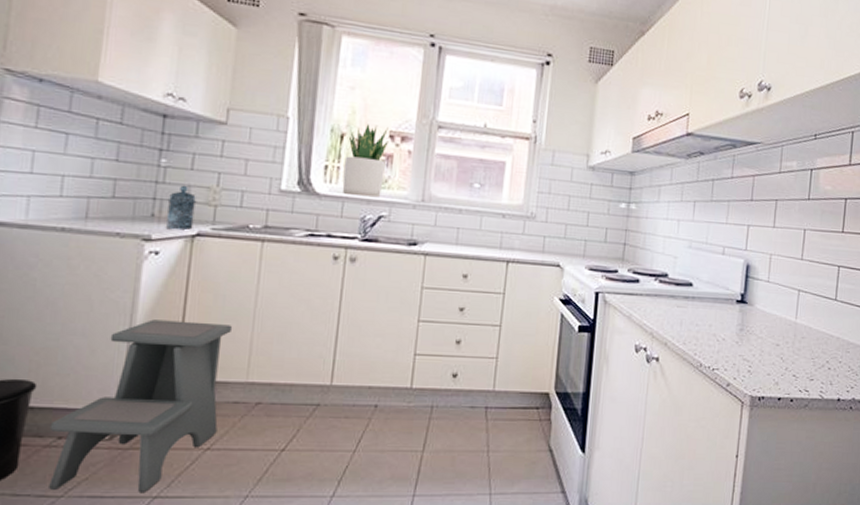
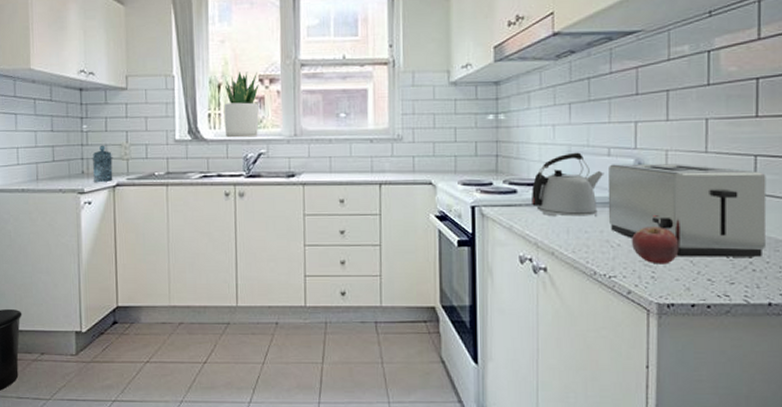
step stool: present [49,319,233,492] -> none [34,257,153,397]
kettle: none [652,248,718,311] -> present [532,152,604,217]
toaster: none [717,262,845,357] -> present [608,163,767,257]
fruit: none [734,323,773,360] -> present [631,227,679,265]

